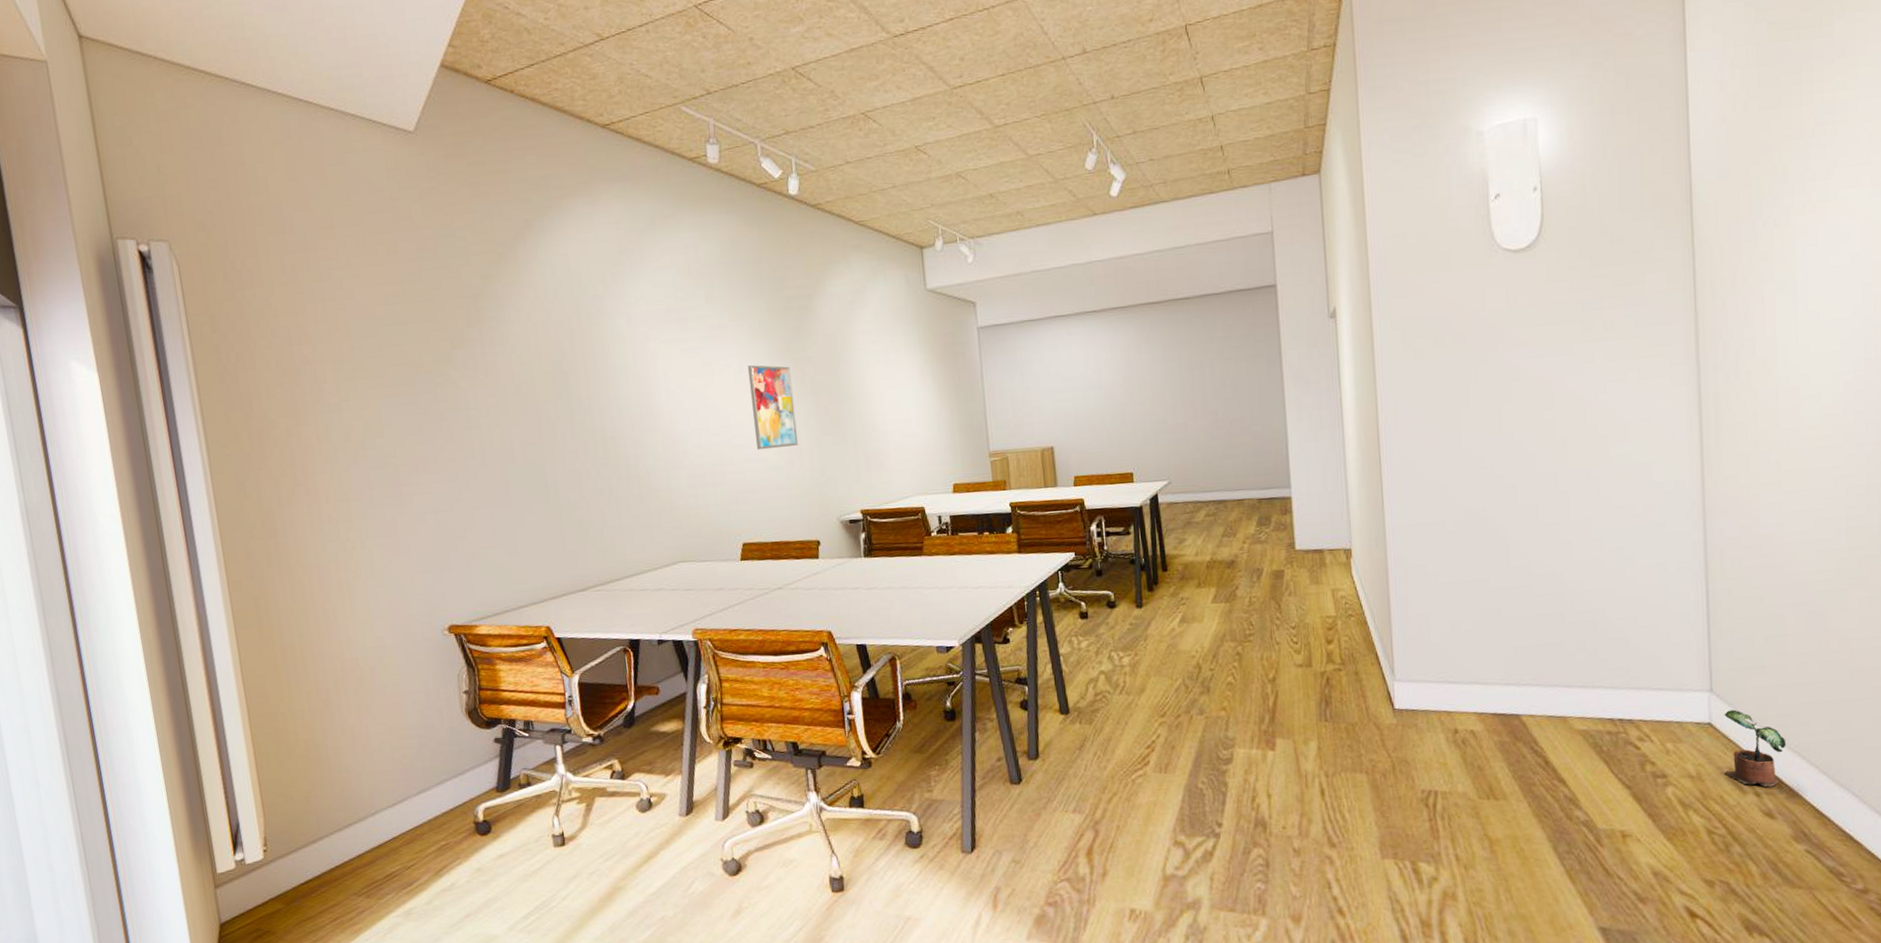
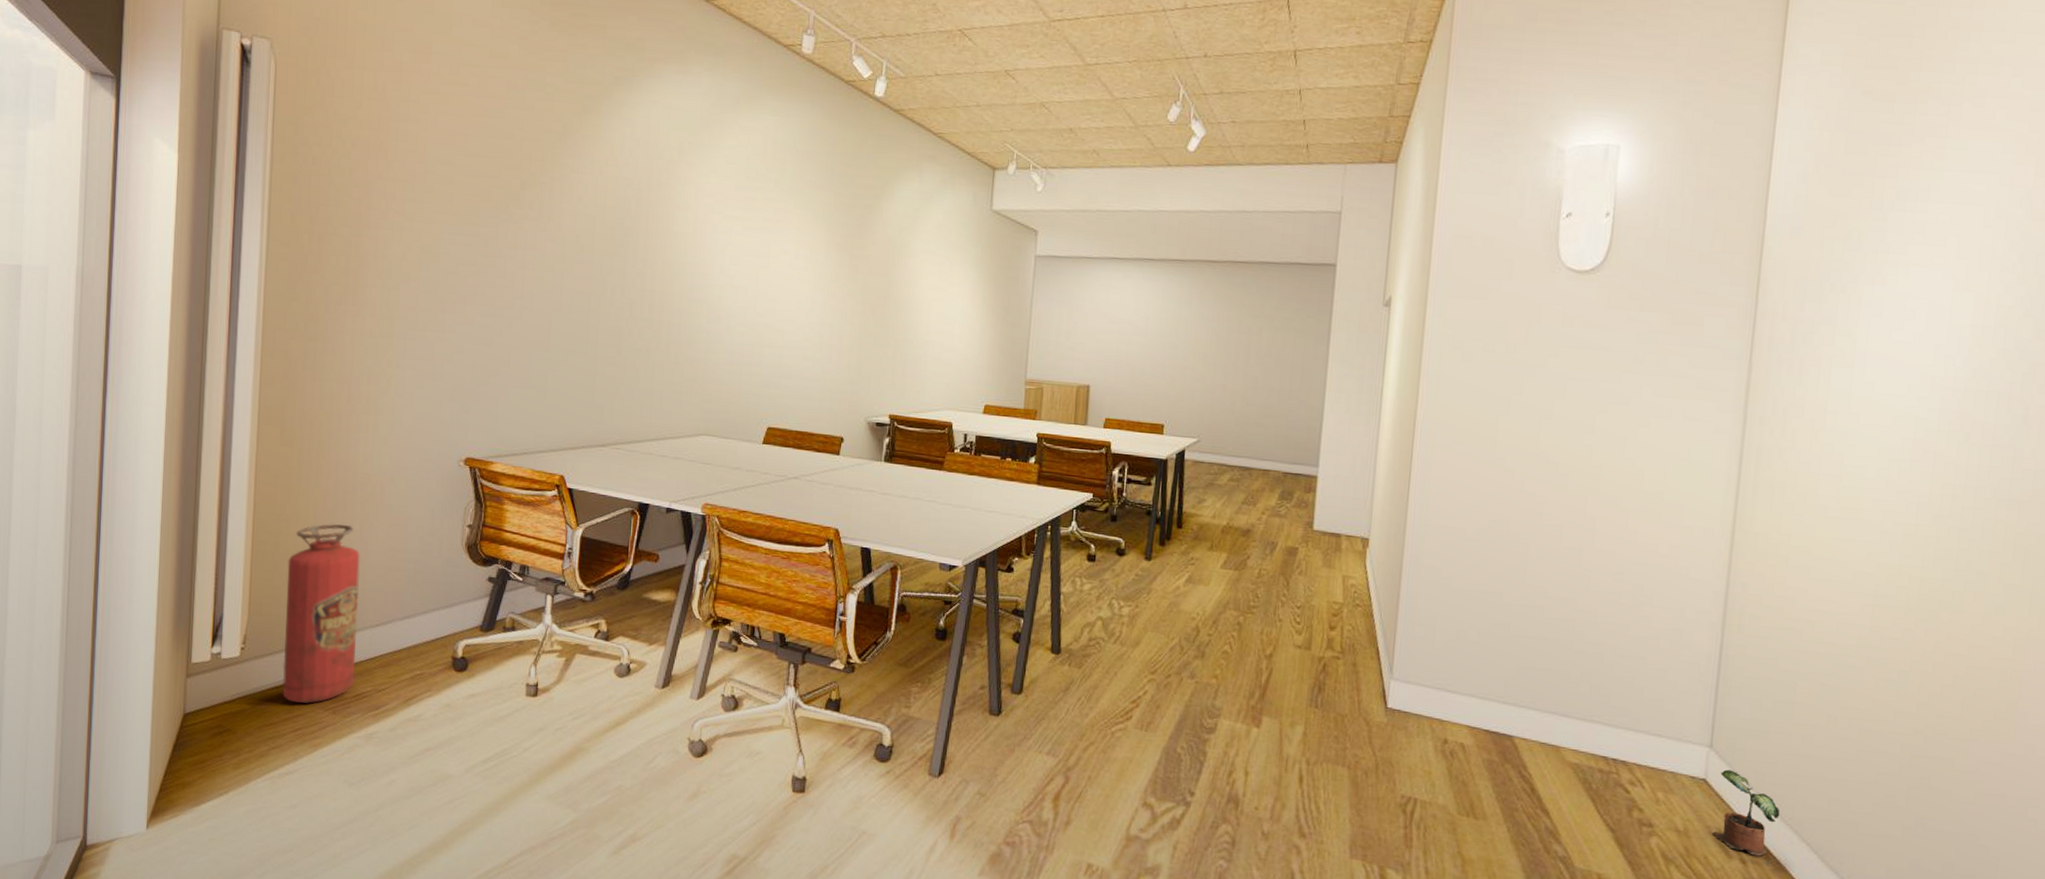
fire extinguisher: none [292,711,383,894] -> present [282,523,360,704]
wall art: present [747,365,799,450] -> none [798,254,845,340]

